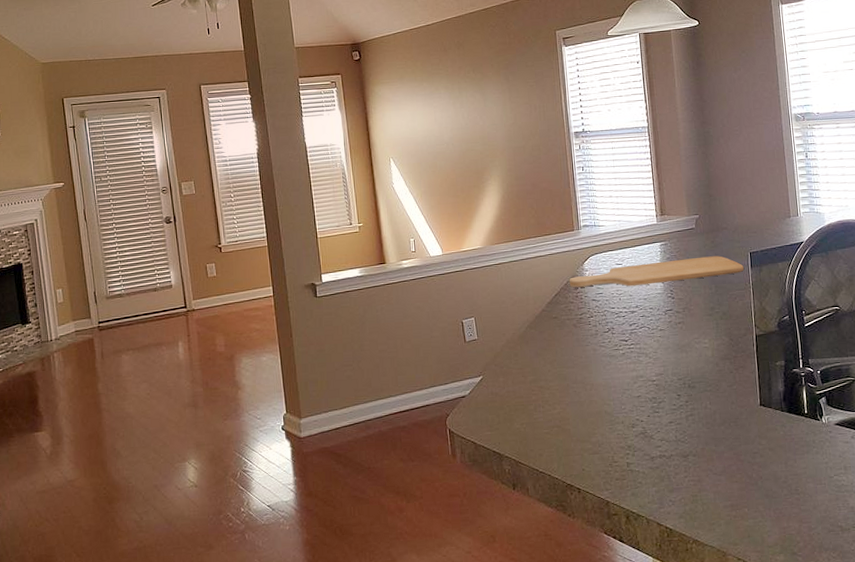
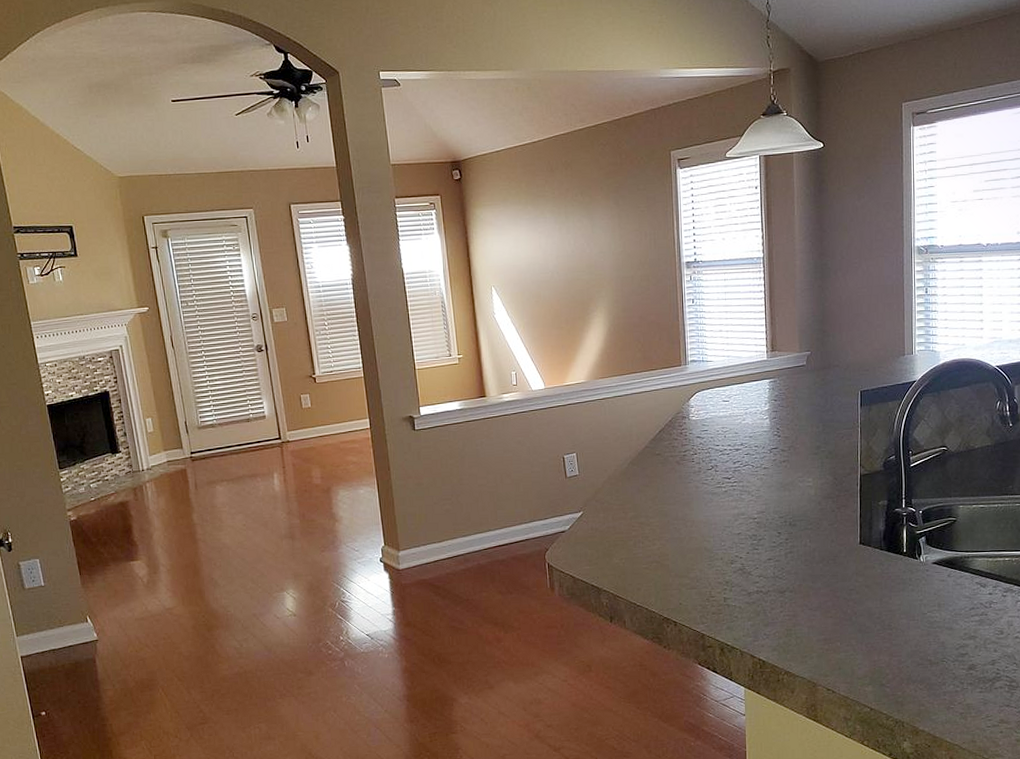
chopping board: present [569,256,744,288] -> none [674,394,853,425]

